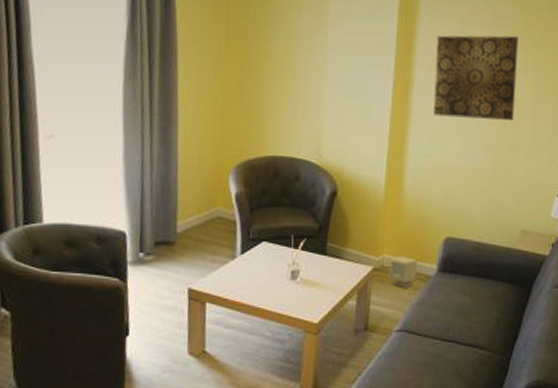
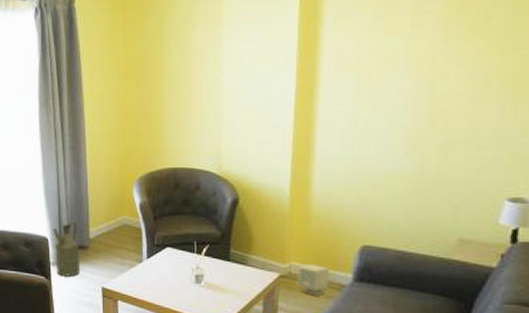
watering can: none [133,213,164,277] -> present [53,221,80,276]
wall art: present [433,35,519,120] -> none [342,22,450,120]

